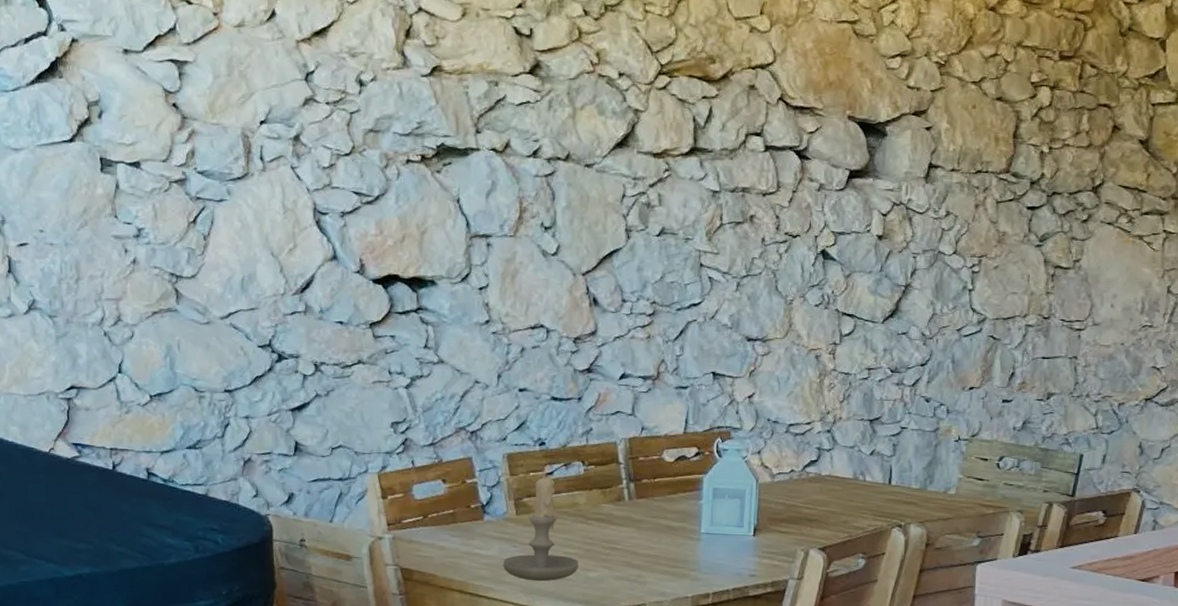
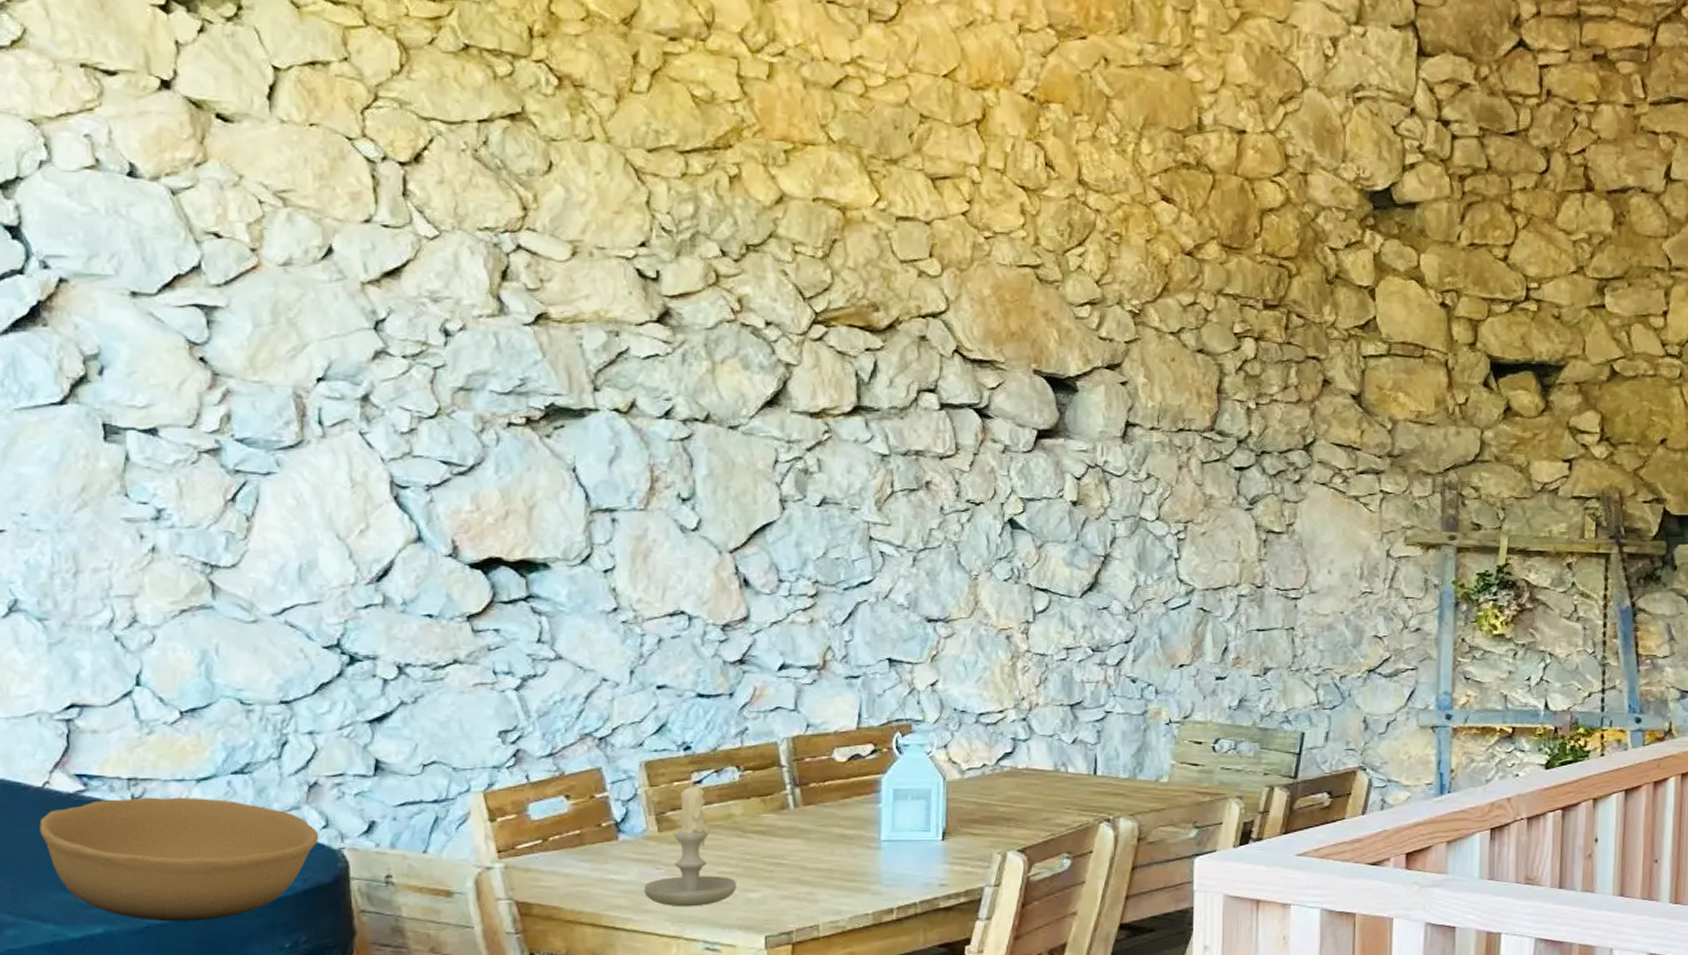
bowl: none [46,464,251,568] -> present [39,797,319,922]

